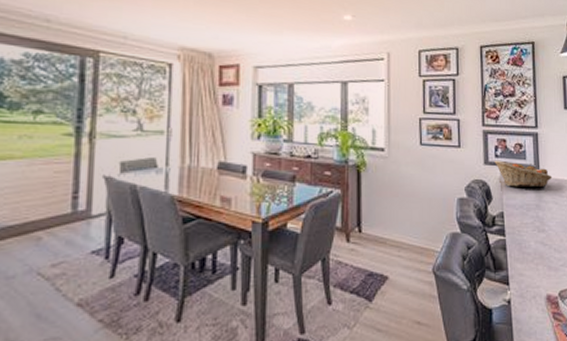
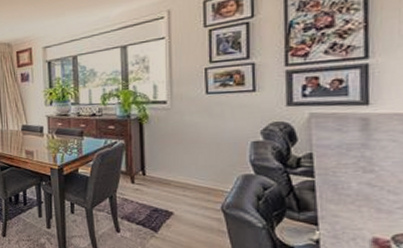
fruit basket: present [494,160,553,188] -> none [301,99,390,127]

